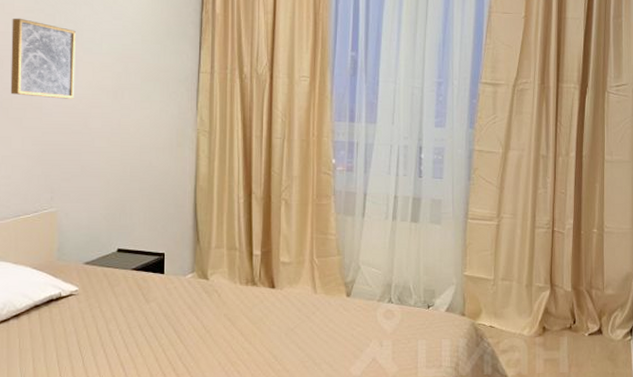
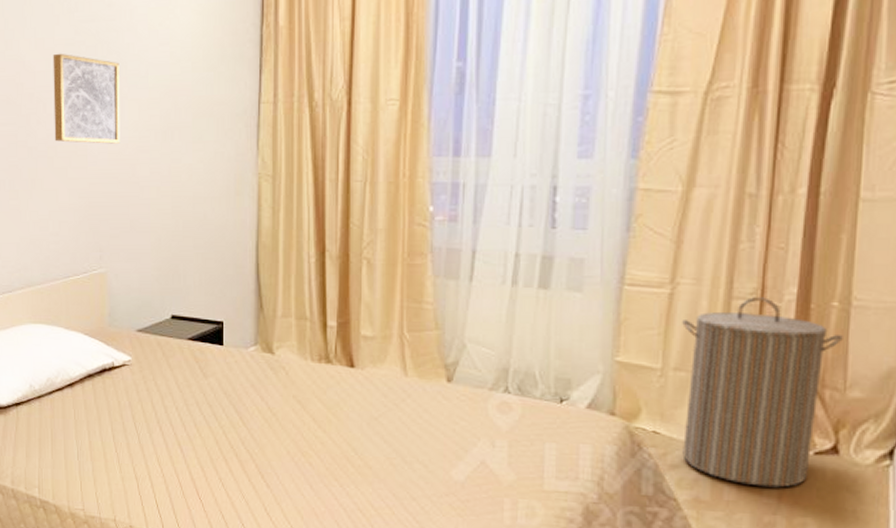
laundry hamper: none [506,227,601,361] -> present [682,297,843,488]

